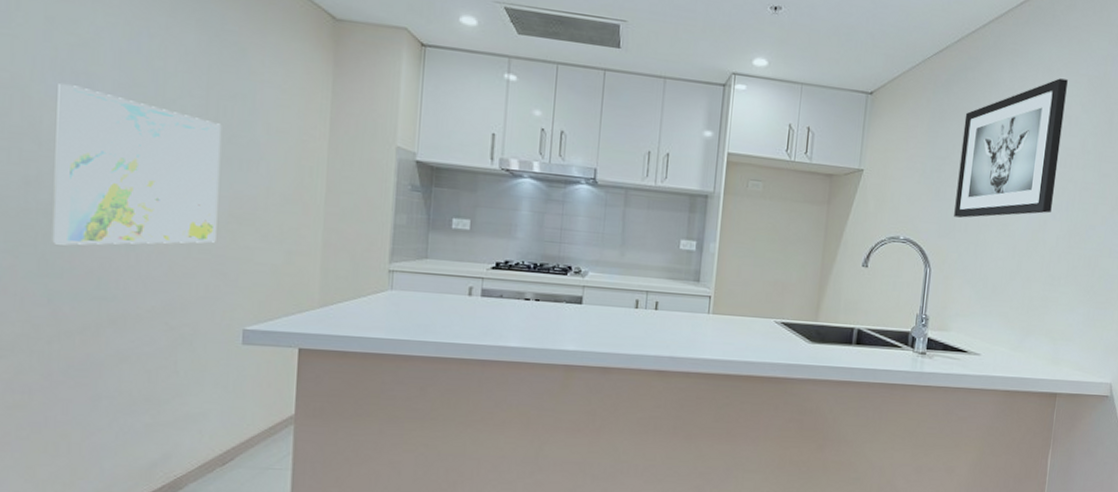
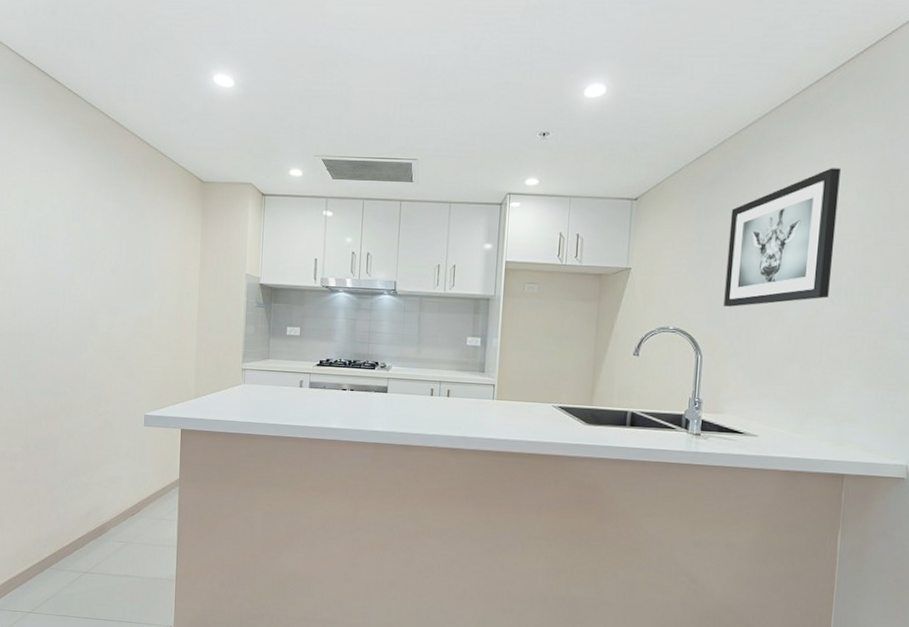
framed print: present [52,84,221,246] -> none [28,245,129,357]

